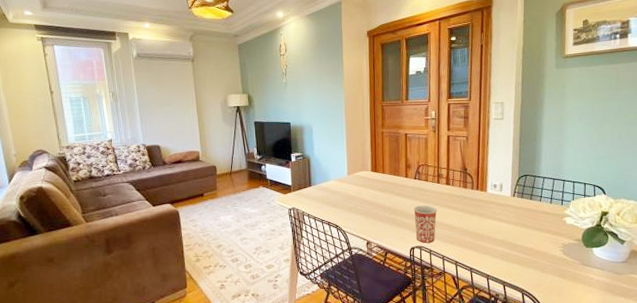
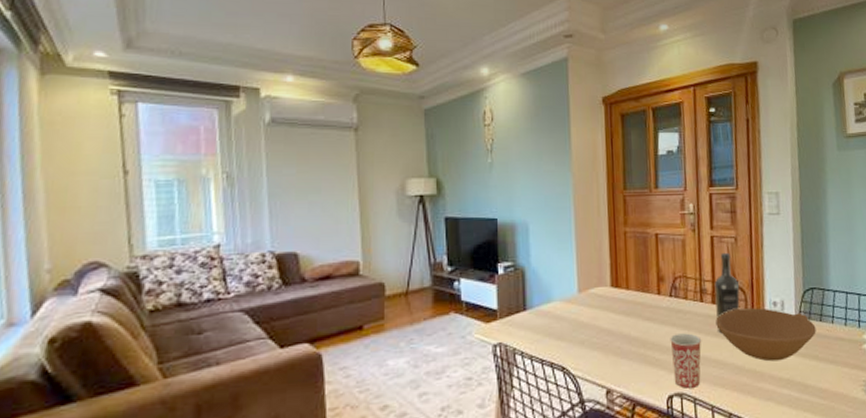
bowl: none [448,189,527,227] -> present [716,308,816,362]
wine bottle: none [449,148,468,206] -> present [714,252,740,334]

